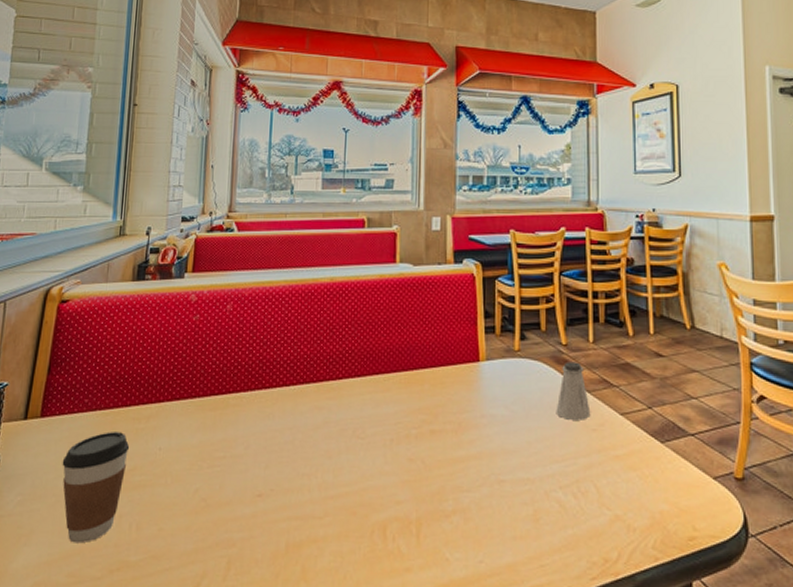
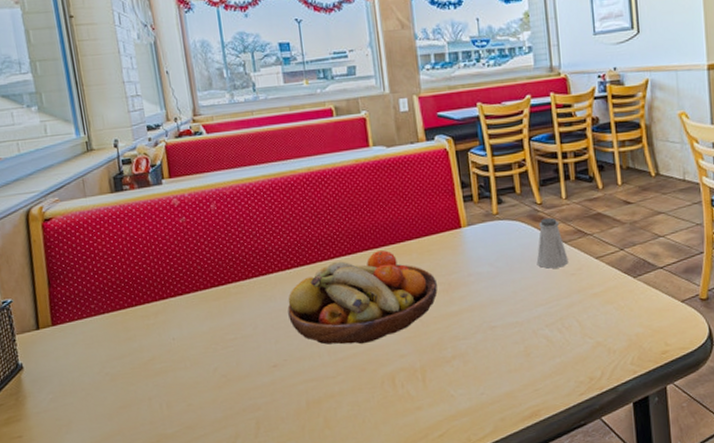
coffee cup: present [62,432,130,544] -> none [83,329,146,426]
fruit bowl: none [284,377,446,483] -> present [287,250,438,345]

